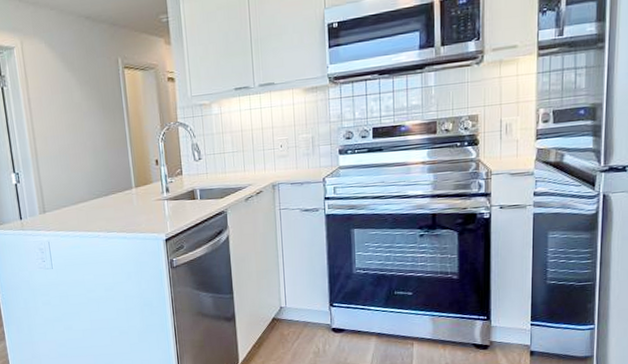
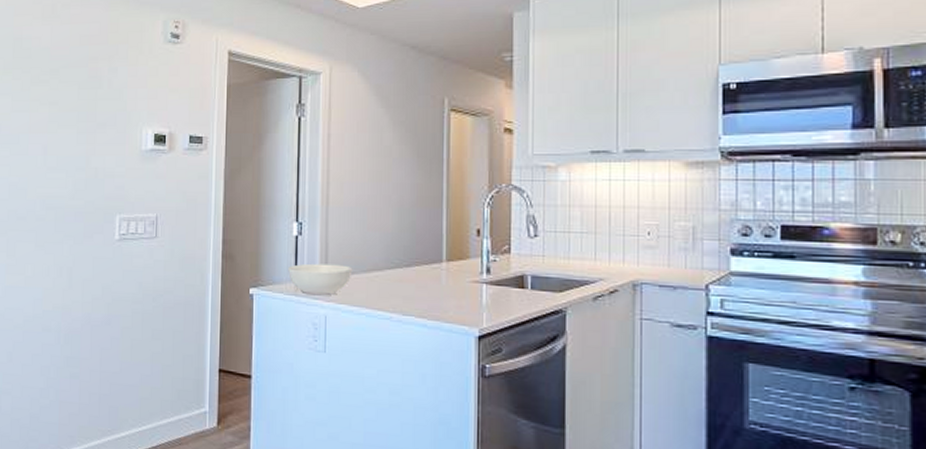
bowl: none [13,201,65,228] -> present [288,263,353,296]

